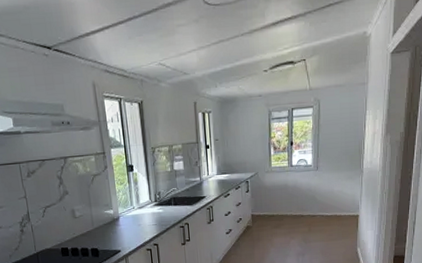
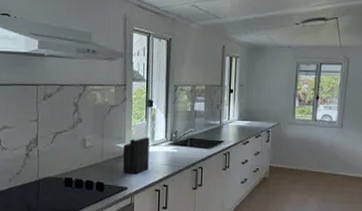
knife block: none [110,186,138,238] -> present [122,121,150,175]

